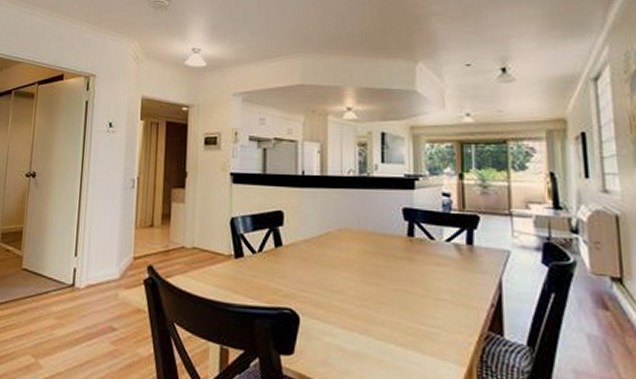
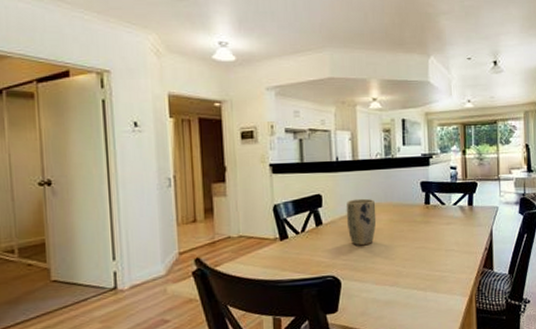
plant pot: none [310,220,346,278] -> present [346,198,377,246]

